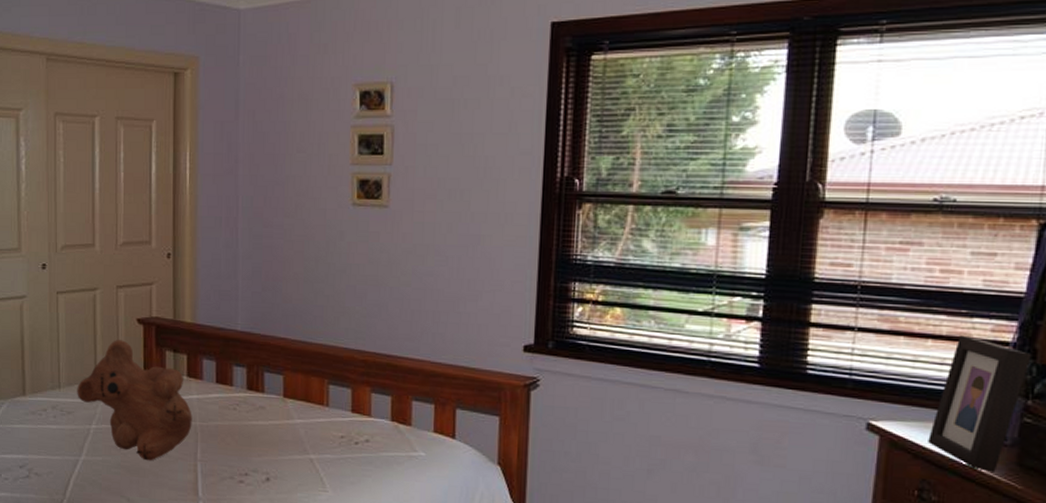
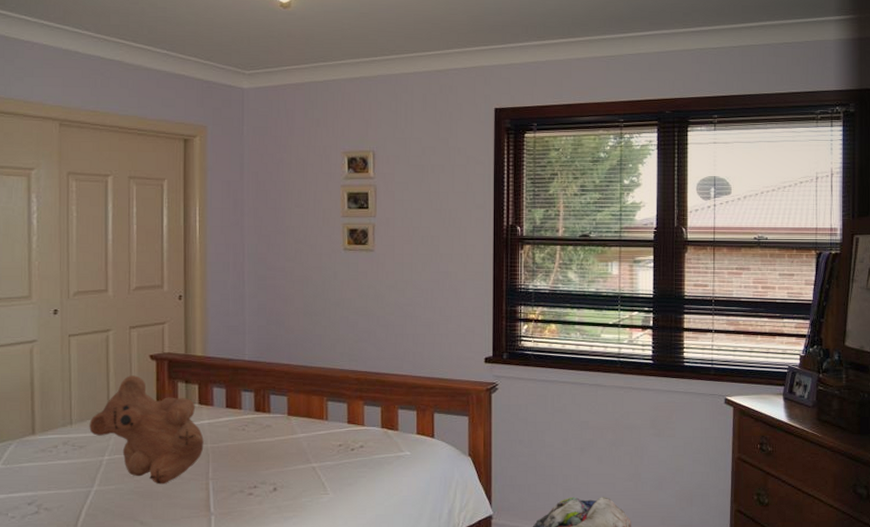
picture frame: present [928,335,1032,472] -> none [763,332,819,427]

